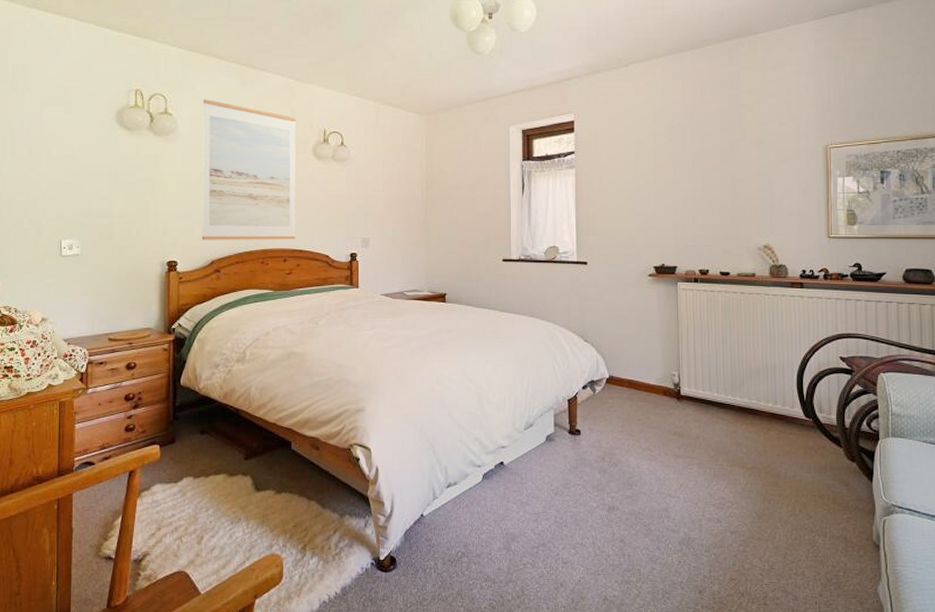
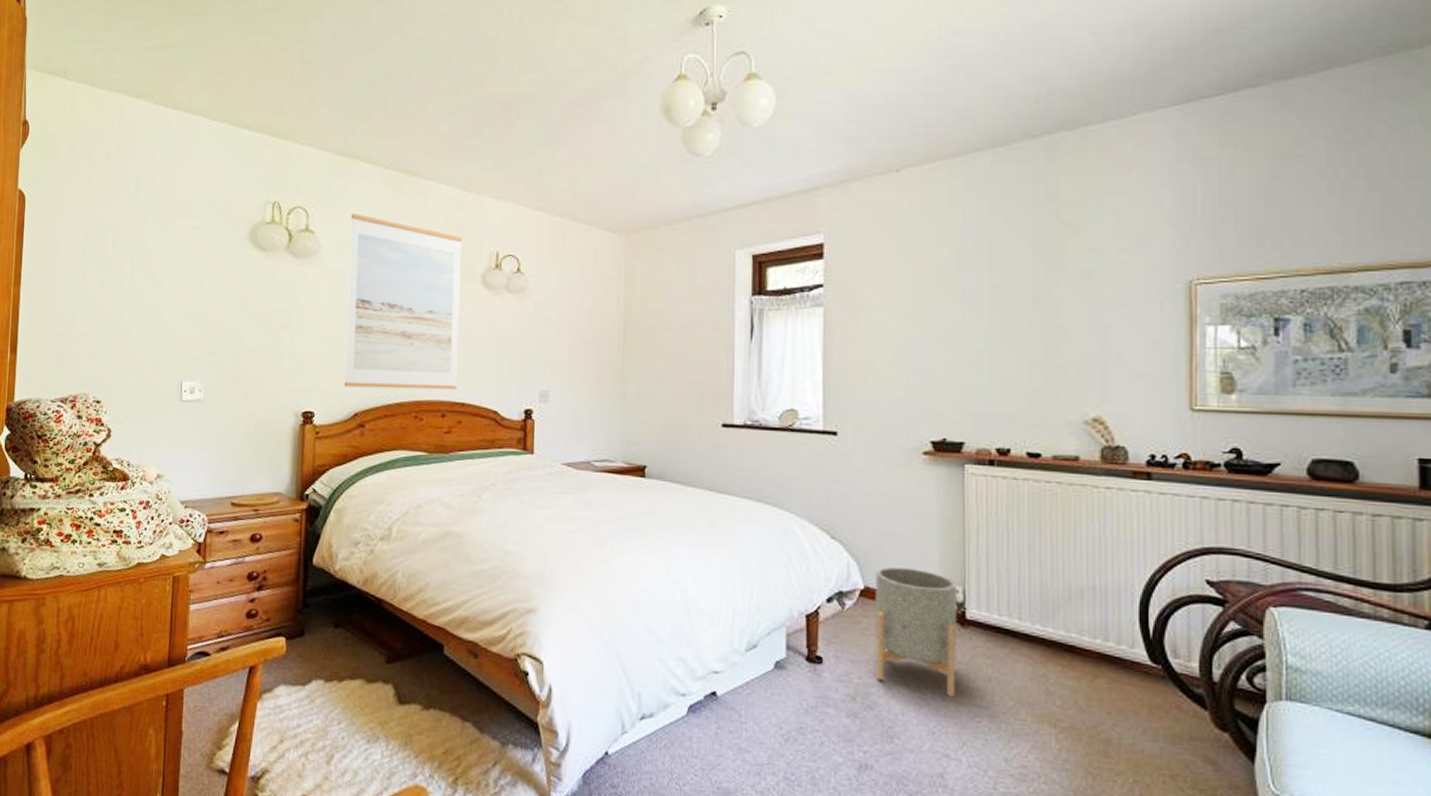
planter: none [617,359,675,452] -> present [875,566,957,697]

